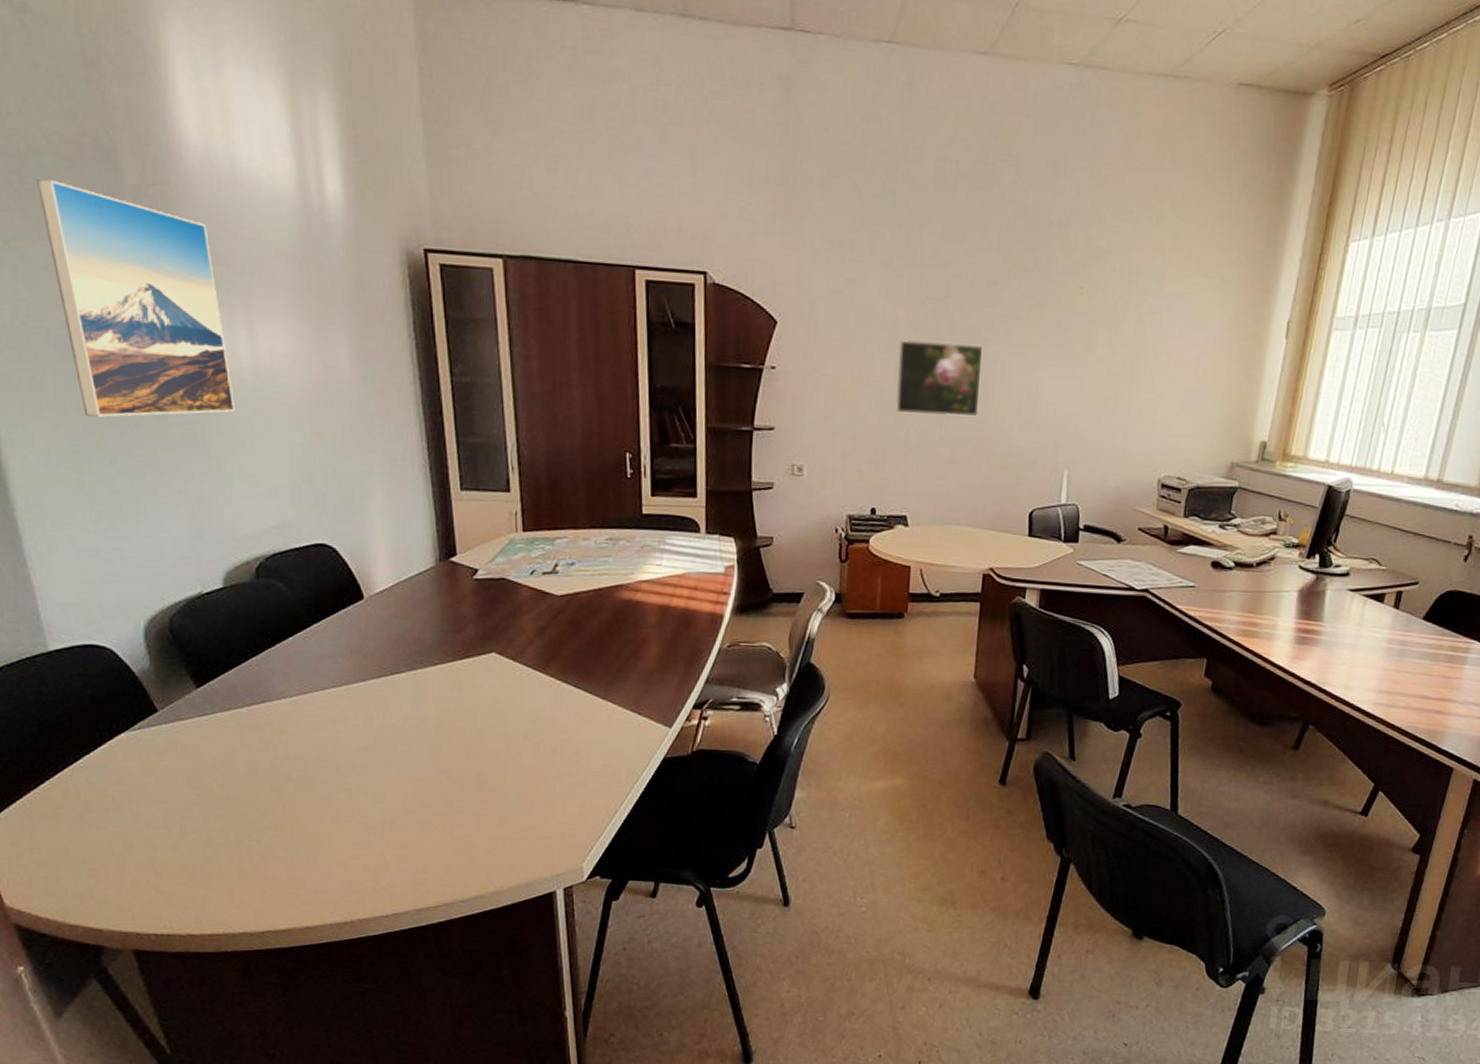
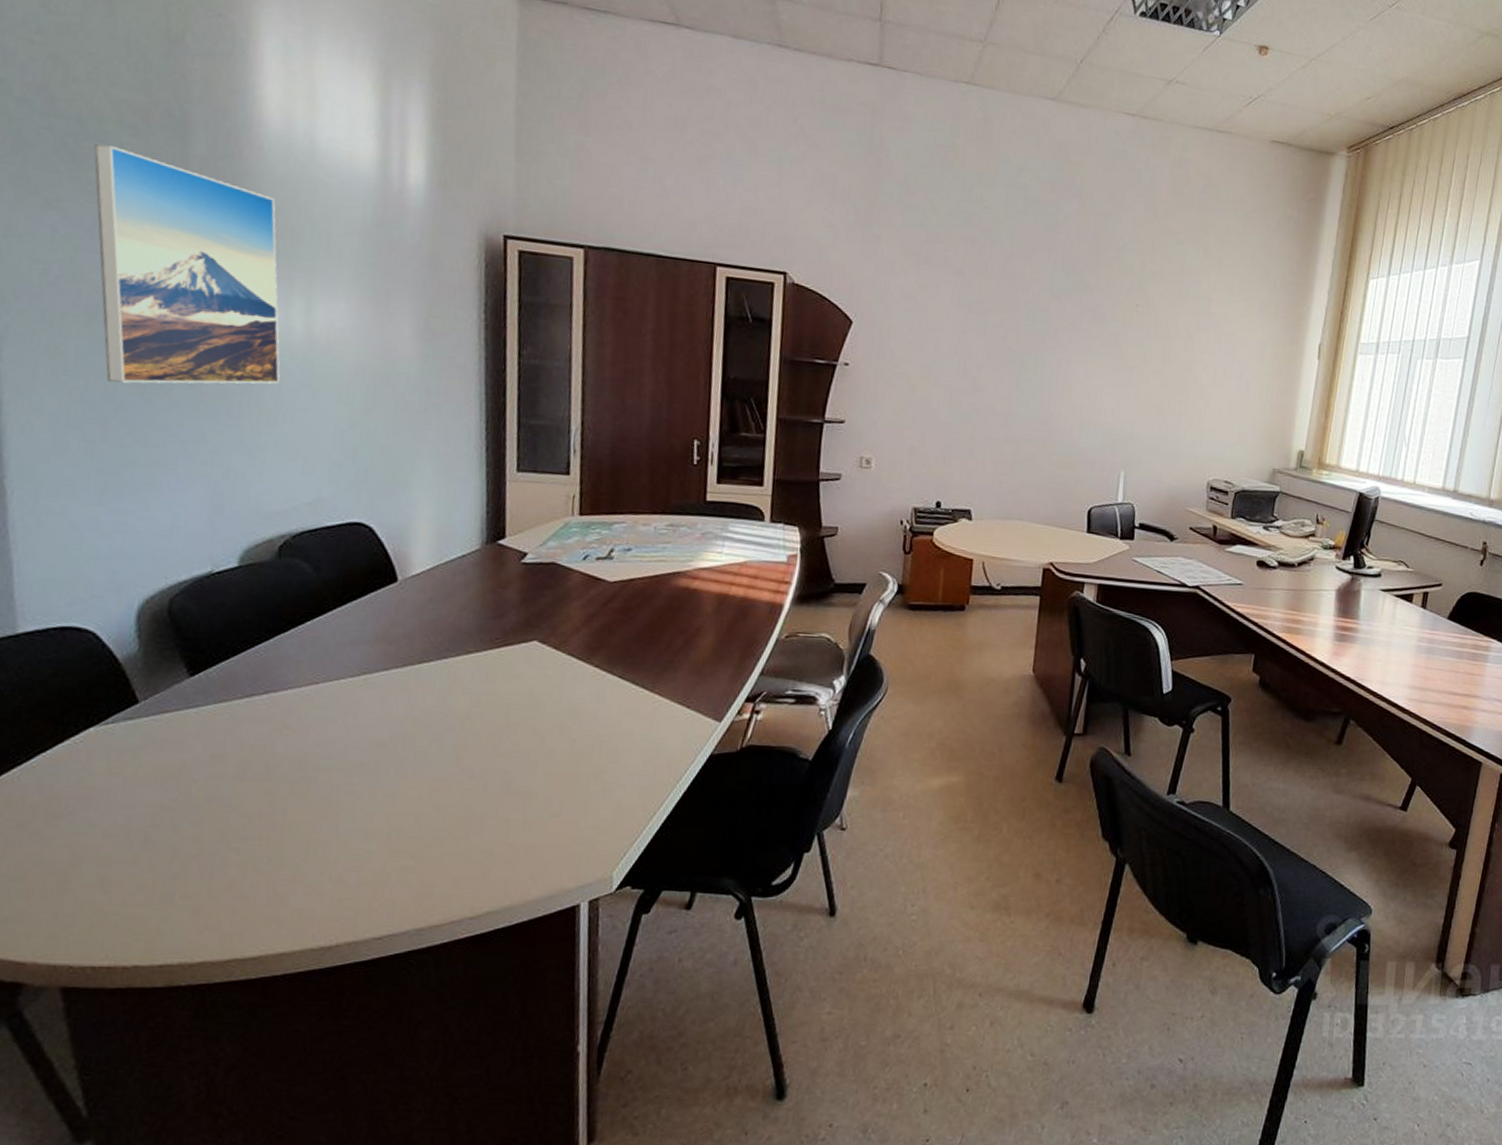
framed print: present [895,339,984,417] -> none [963,344,1047,419]

